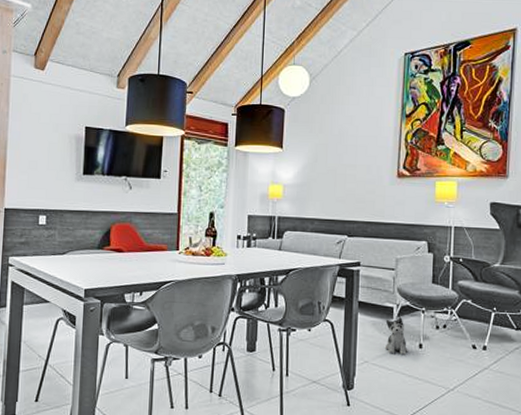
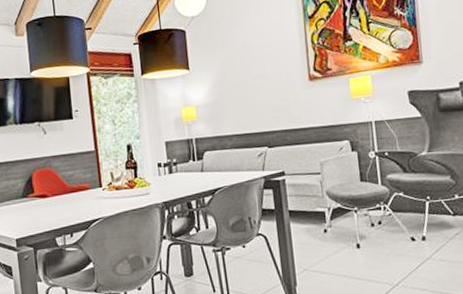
plush toy: present [384,317,408,355] -> none [319,220,346,258]

